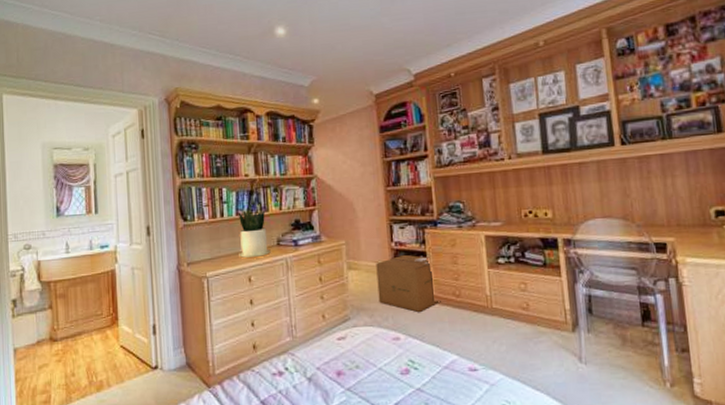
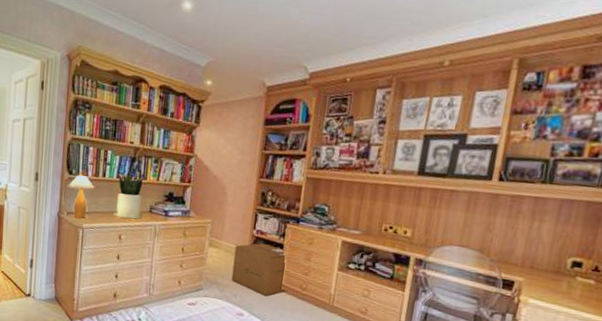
table lamp: none [184,216,214,268] -> present [68,172,95,219]

